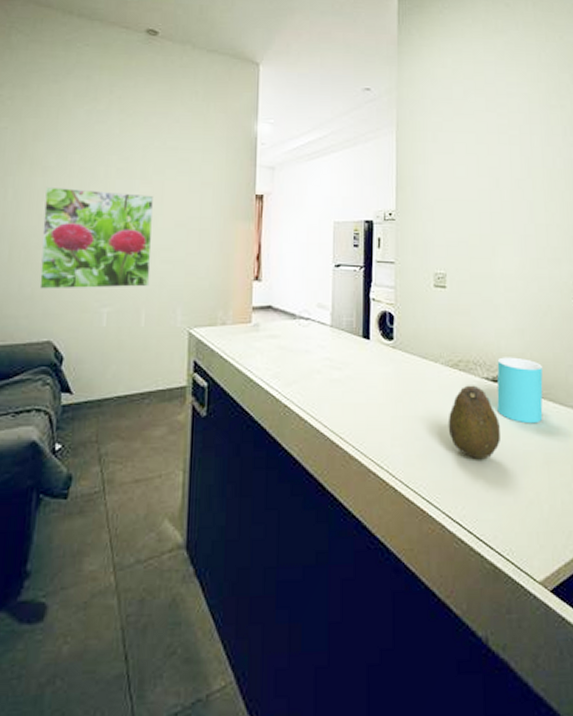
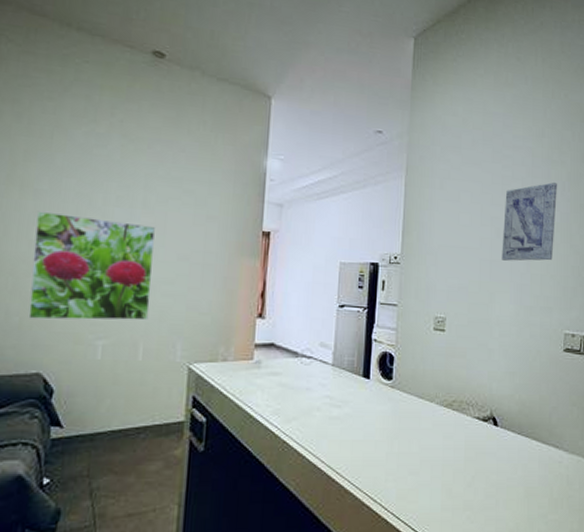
fruit: present [448,385,500,460] -> none [439,424,487,494]
cup: present [497,357,543,424] -> none [486,398,529,461]
wall art: none [501,128,559,212] -> present [501,182,557,261]

